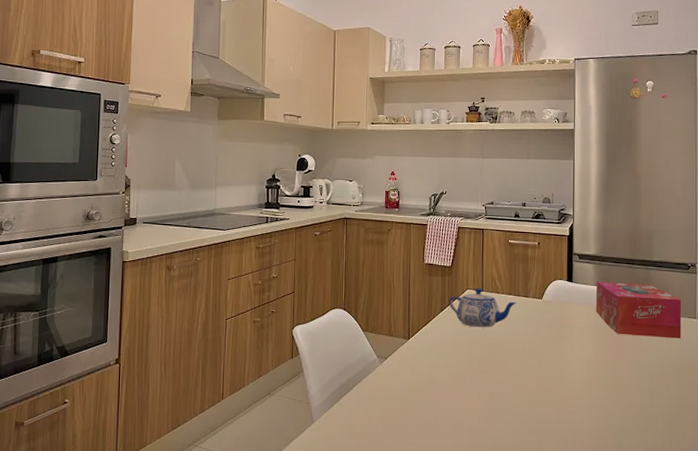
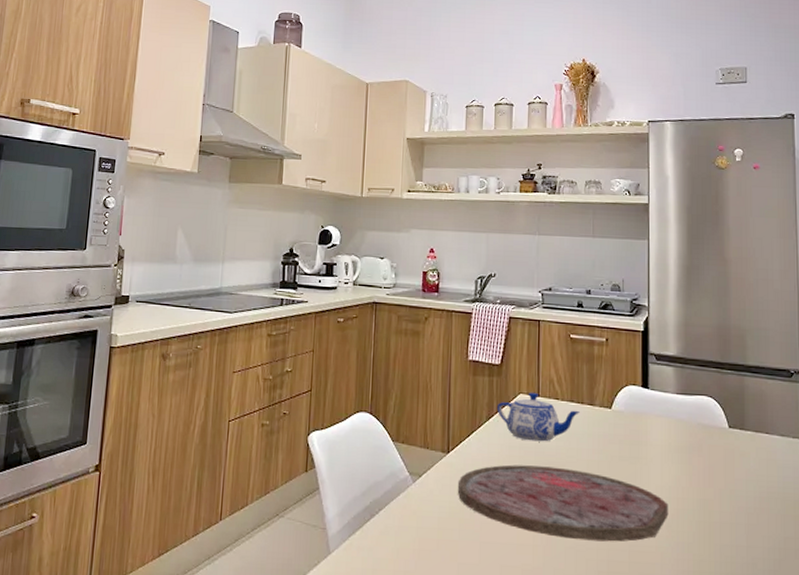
cutting board: none [417,347,588,405] -> present [457,464,669,542]
tissue box: present [596,282,682,338] -> none [678,389,785,464]

